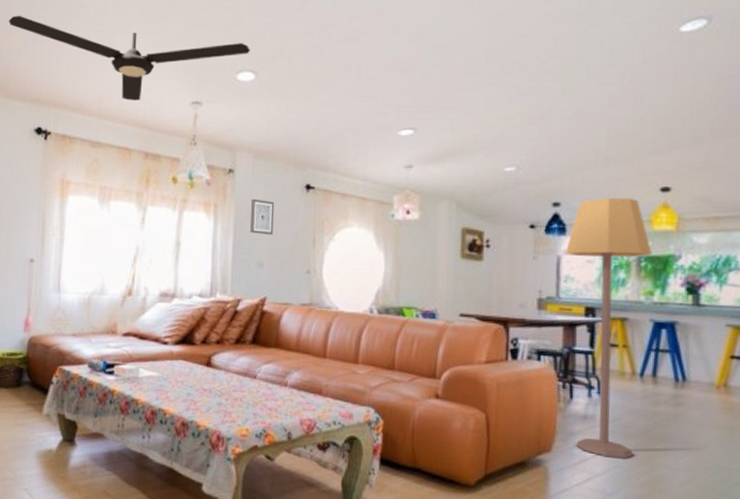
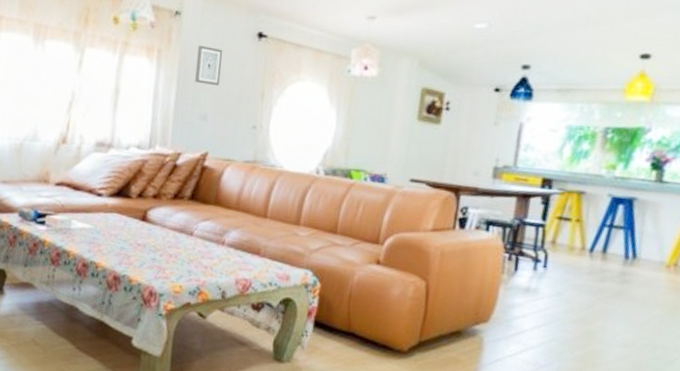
lamp: present [566,197,652,459] -> none [514,62,621,333]

